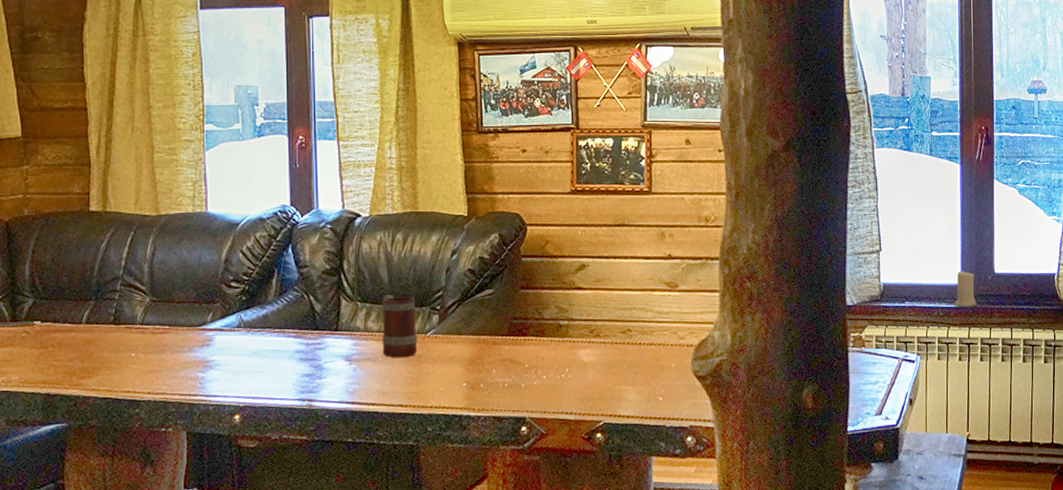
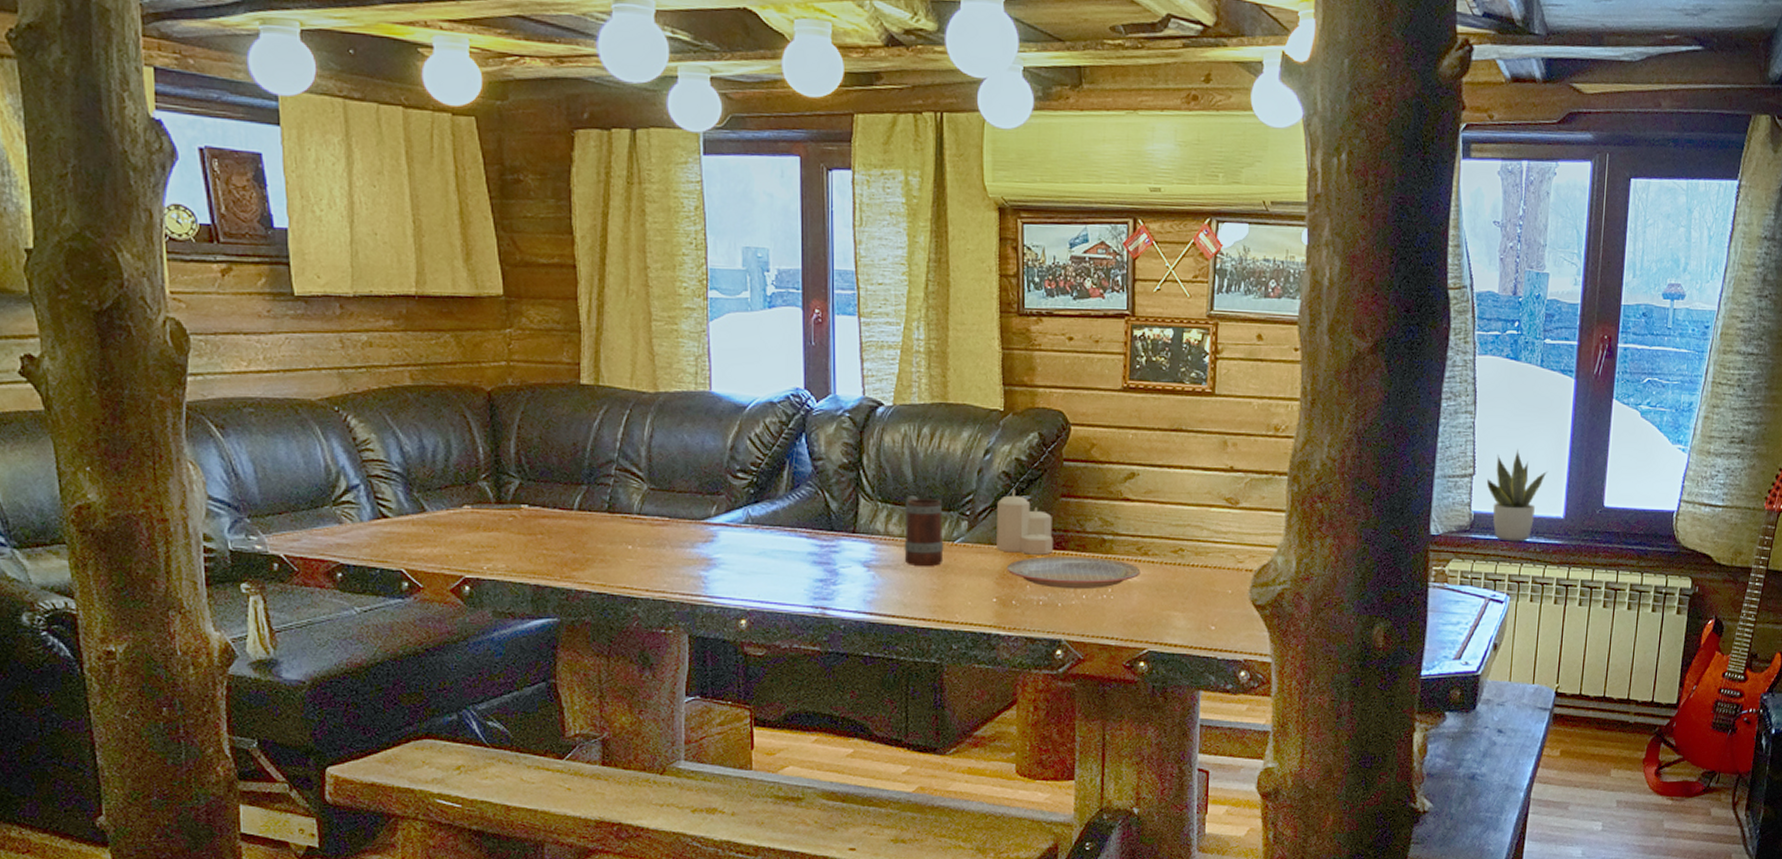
candle: none [464,285,515,342] -> present [996,489,1053,555]
plate: none [474,341,594,371] -> present [1006,556,1141,589]
potted plant: none [891,226,943,308] -> present [1486,448,1547,542]
candle: present [954,270,977,307] -> none [1553,502,1581,544]

